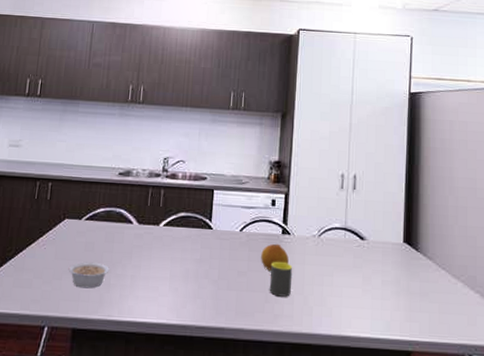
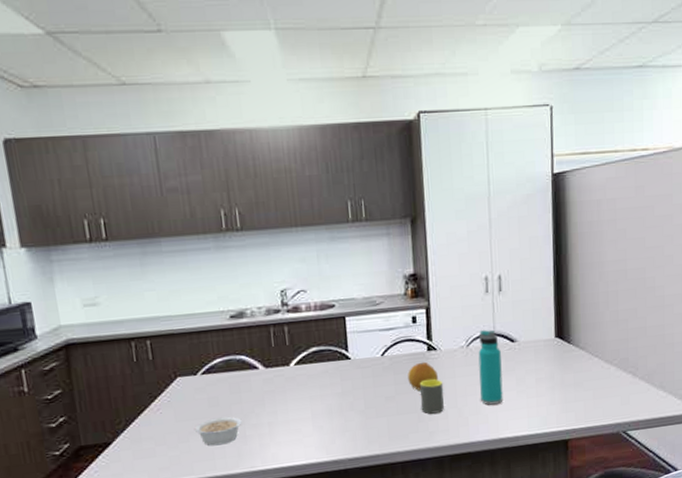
water bottle: none [326,222,350,299] -> present [478,329,503,405]

